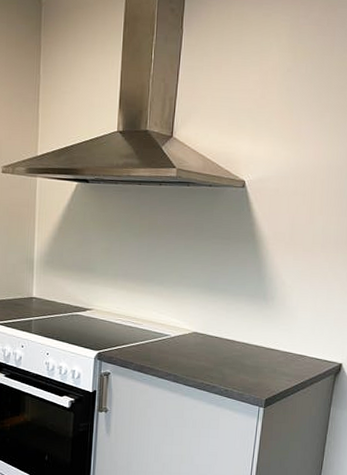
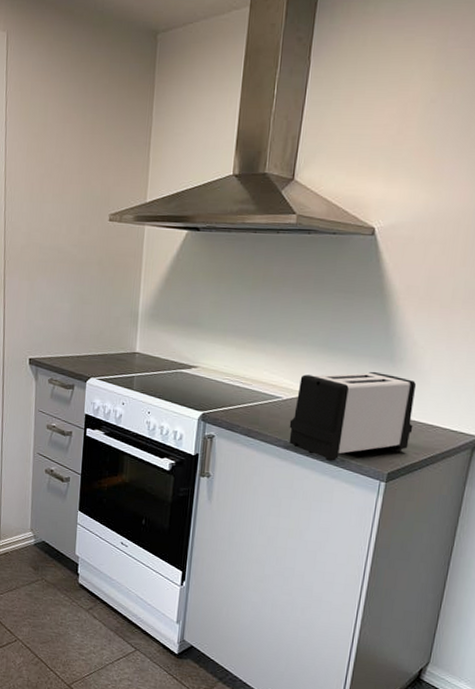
toaster: none [178,309,287,391] -> present [289,371,417,461]

